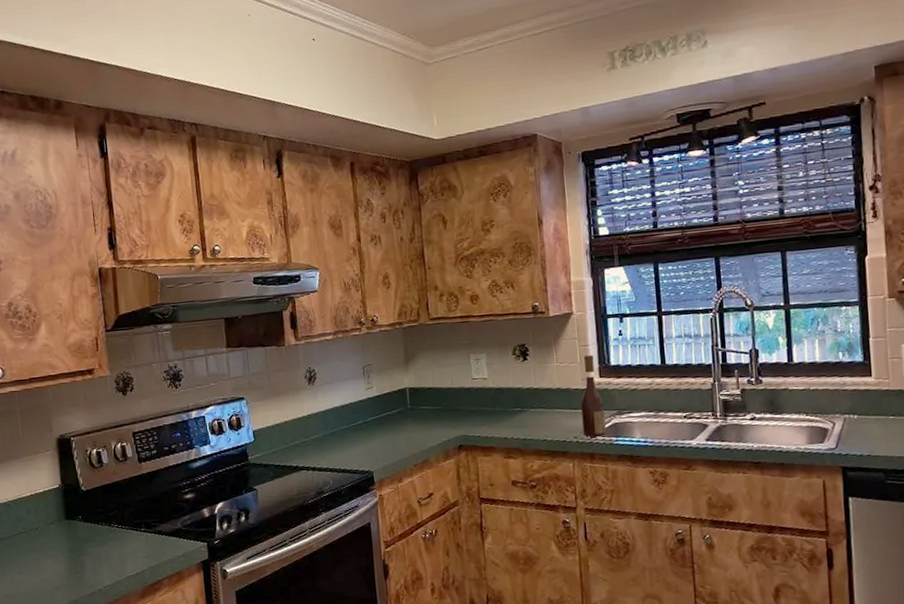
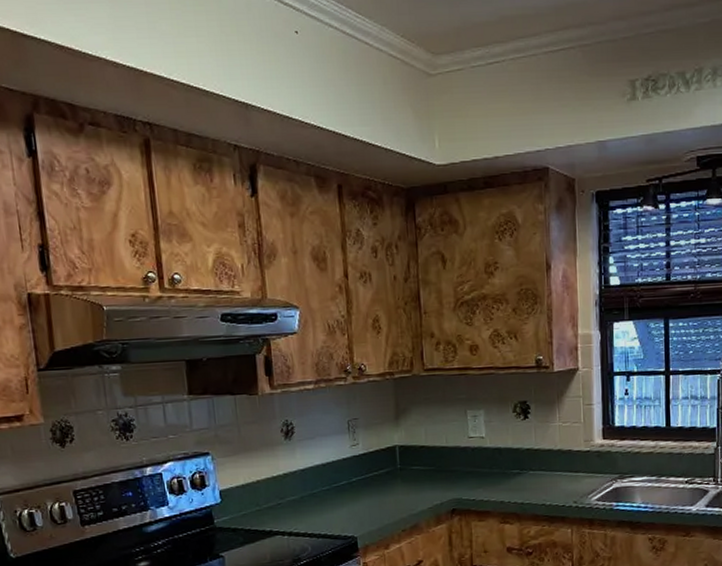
wine bottle: present [581,354,606,438] -> none [582,414,607,503]

